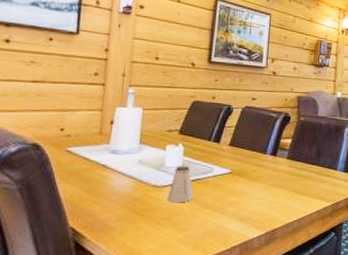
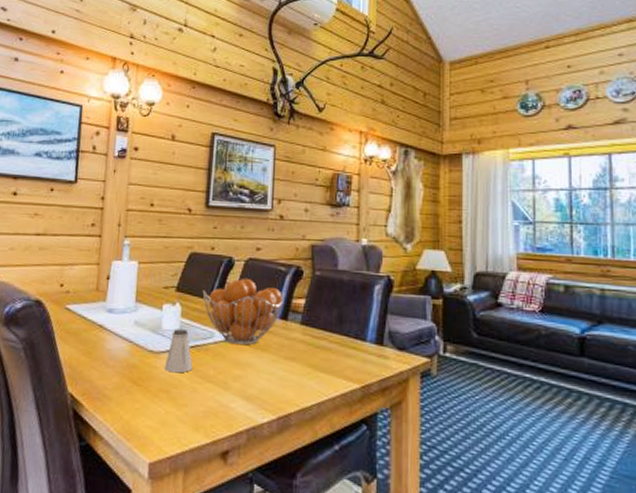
fruit basket: none [203,122,275,177] -> present [202,278,285,345]

